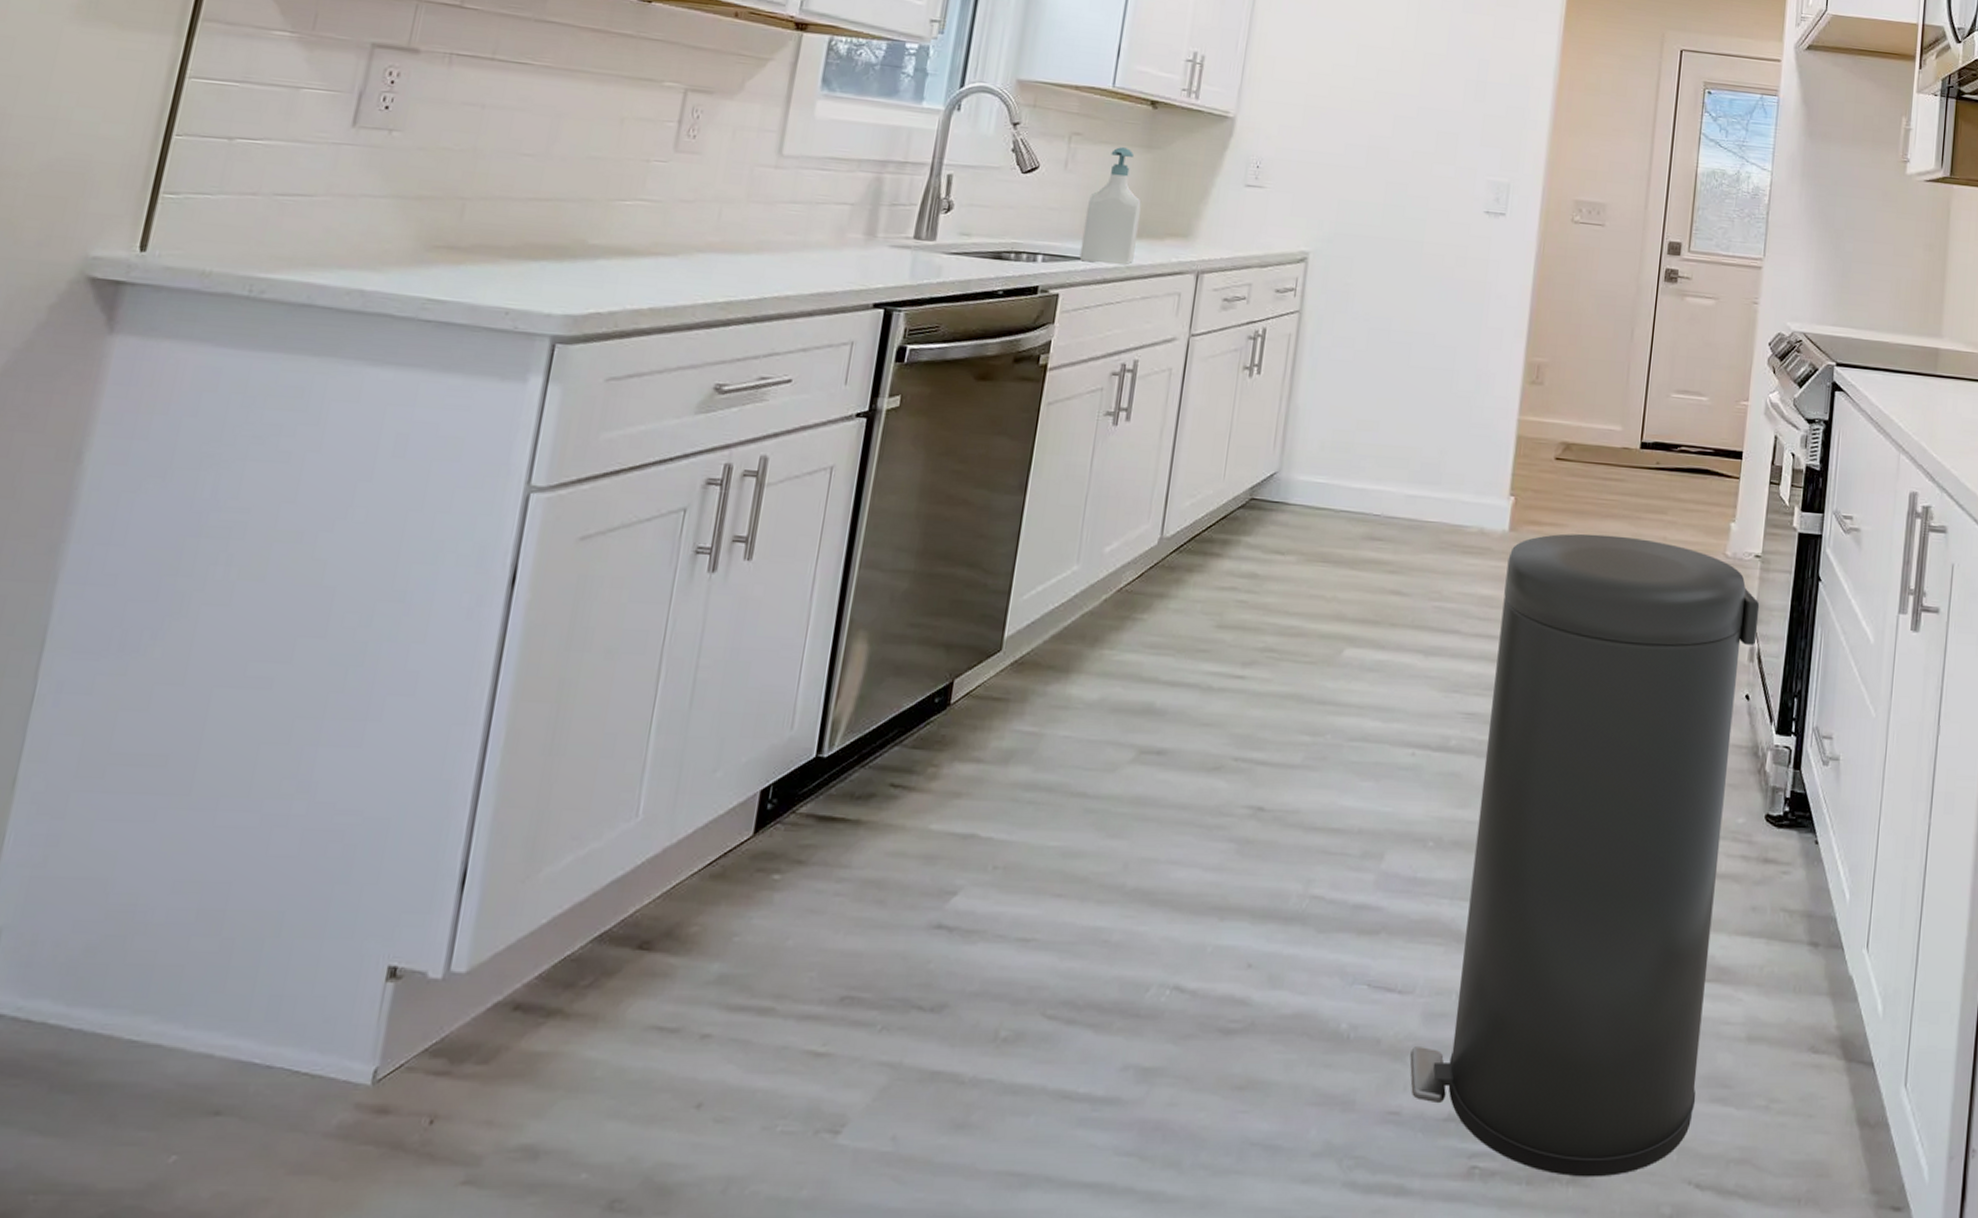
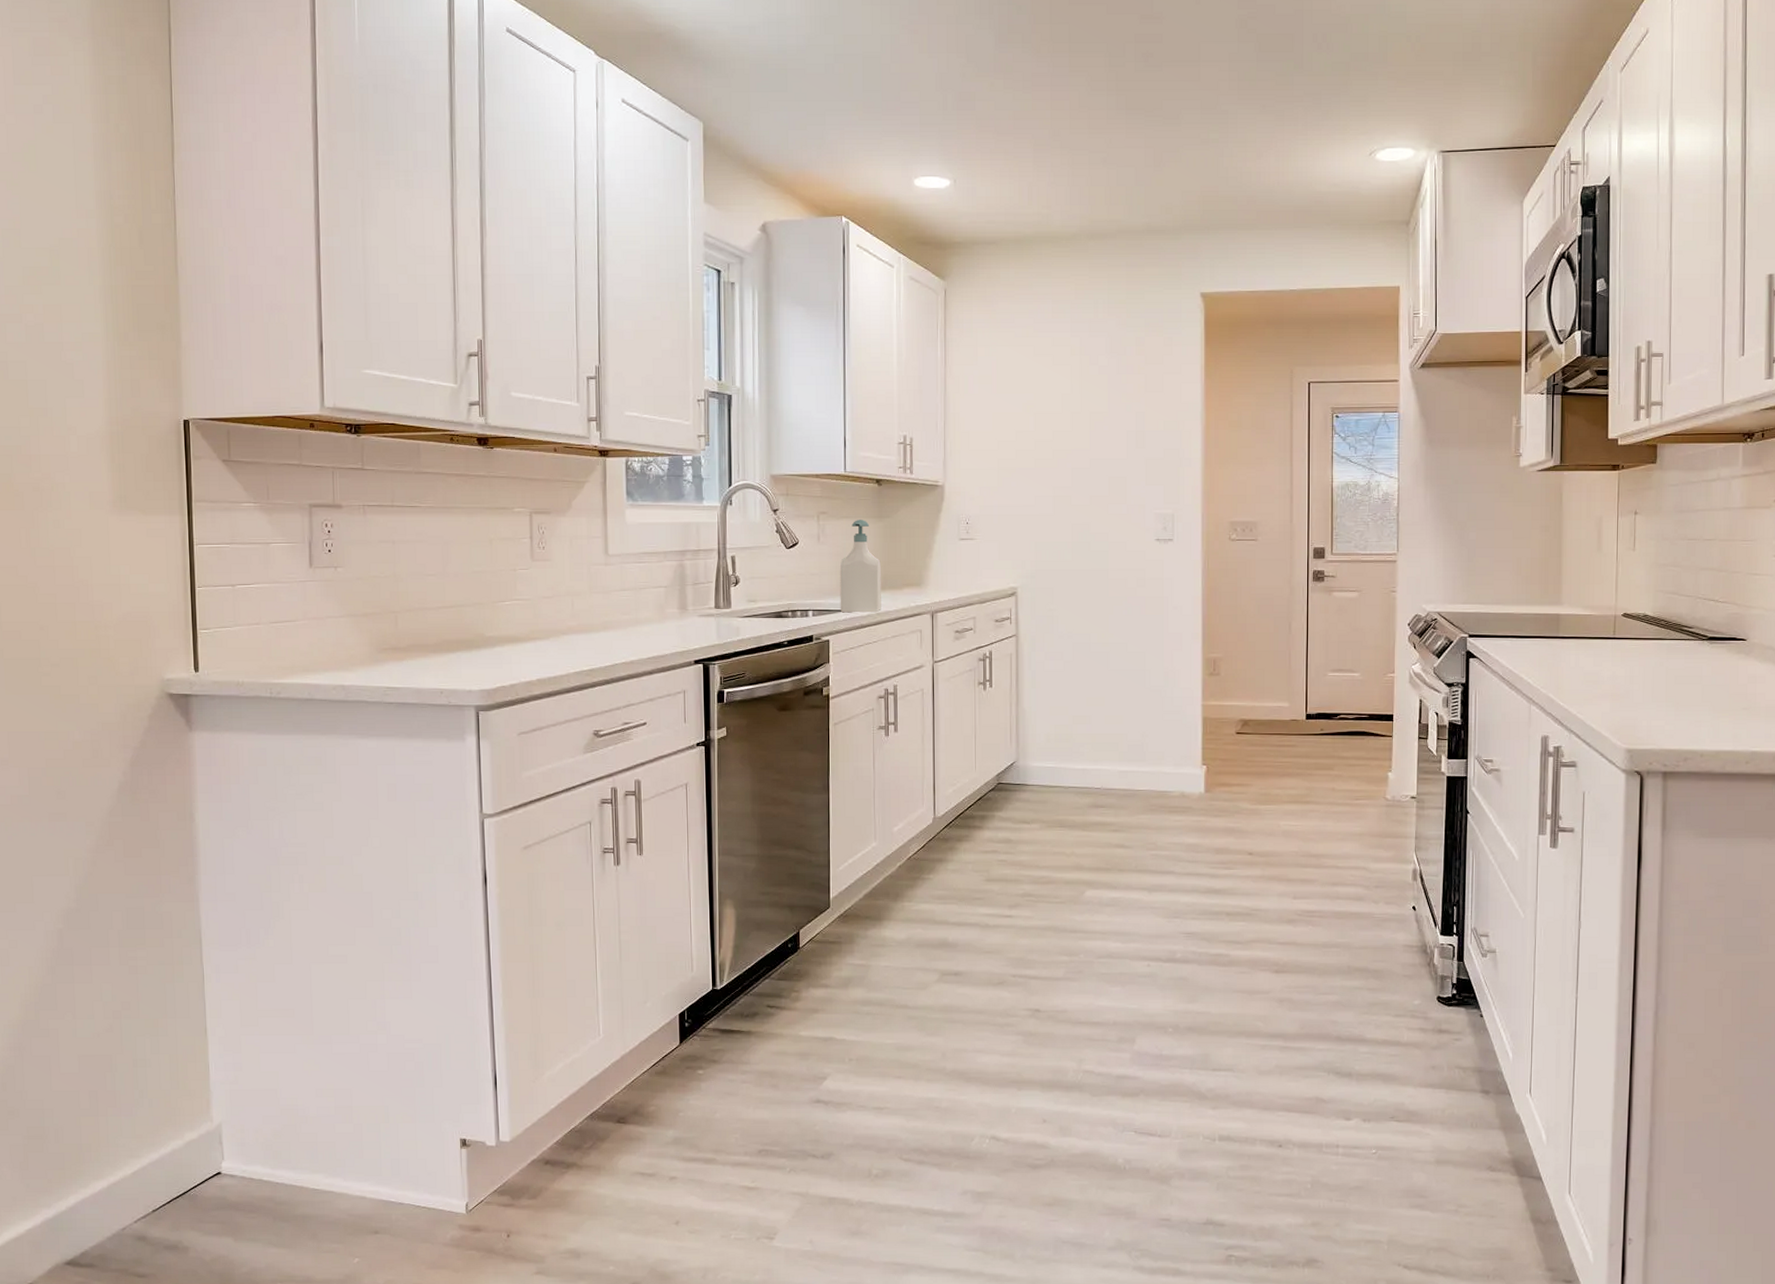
pedal bin: present [1410,533,1760,1177] -> none [1173,790,1418,1262]

